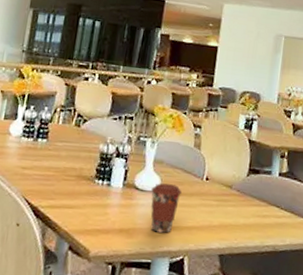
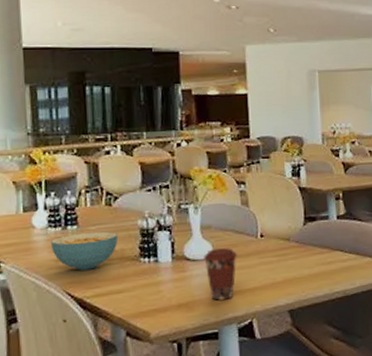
cereal bowl: none [20,146,80,182] -> present [51,231,118,271]

